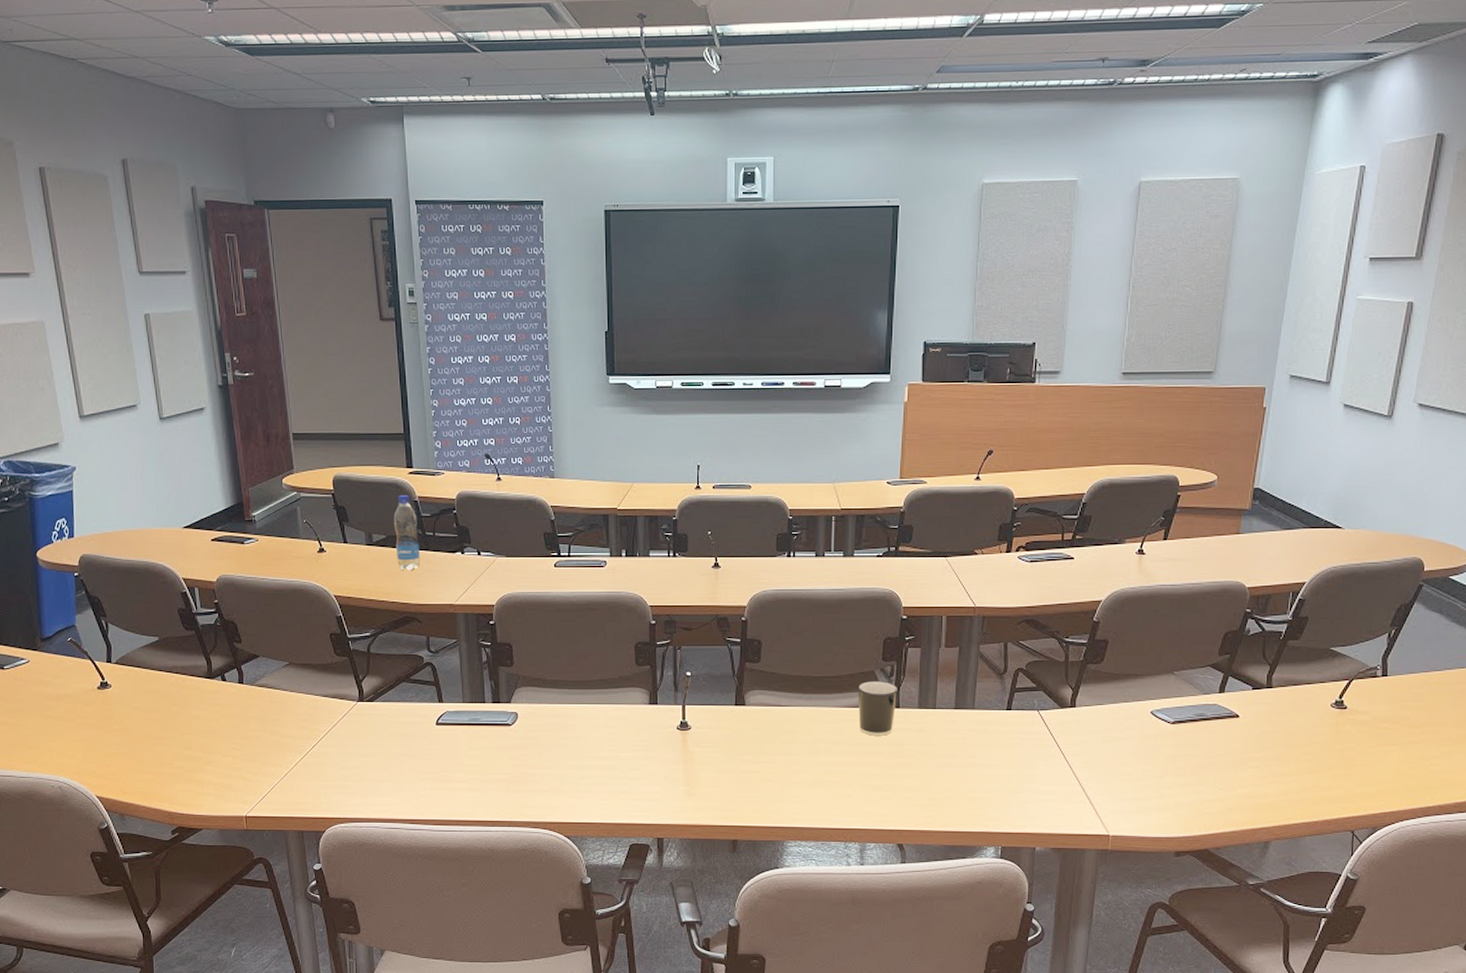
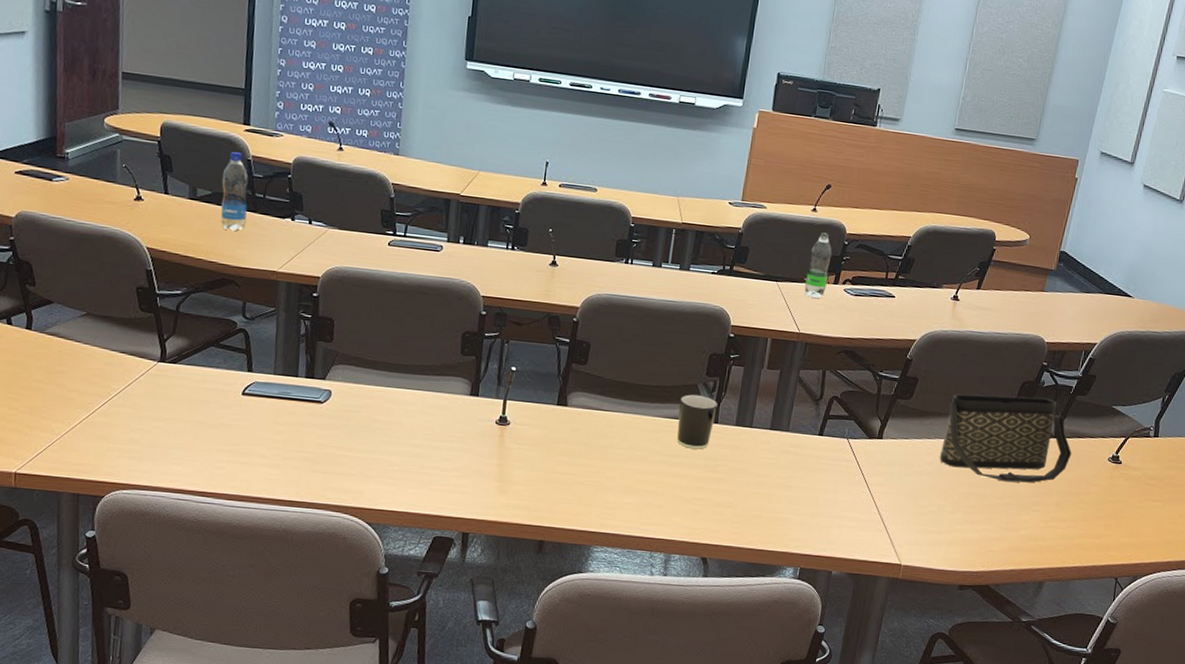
bottle: none [975,501,1001,569] -> present [804,232,832,298]
handbag: none [1139,647,1288,740] -> present [939,394,1072,483]

